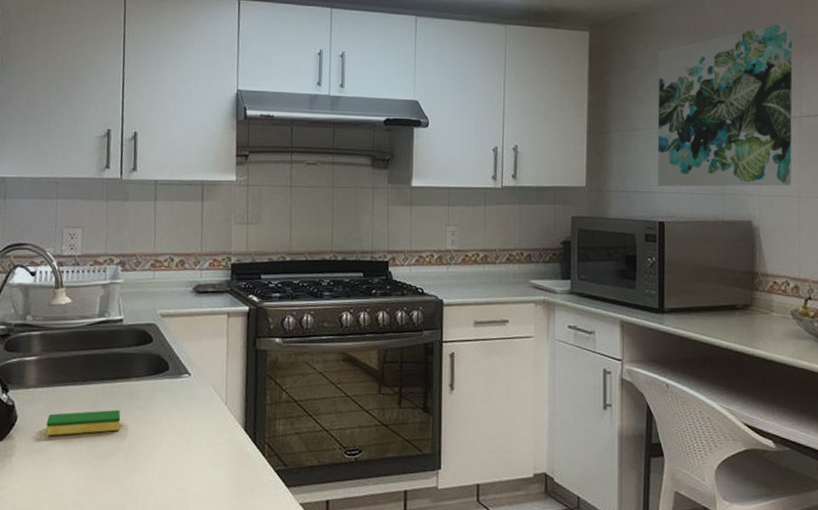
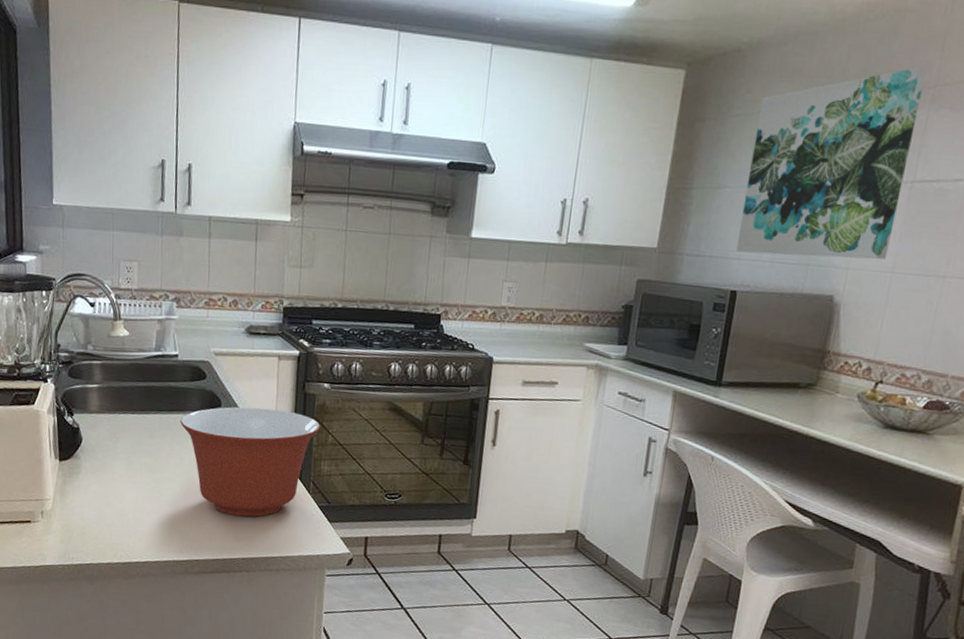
dish sponge: present [45,409,121,436] -> none [108,438,177,459]
mixing bowl: none [125,368,274,490] -> present [180,407,321,517]

